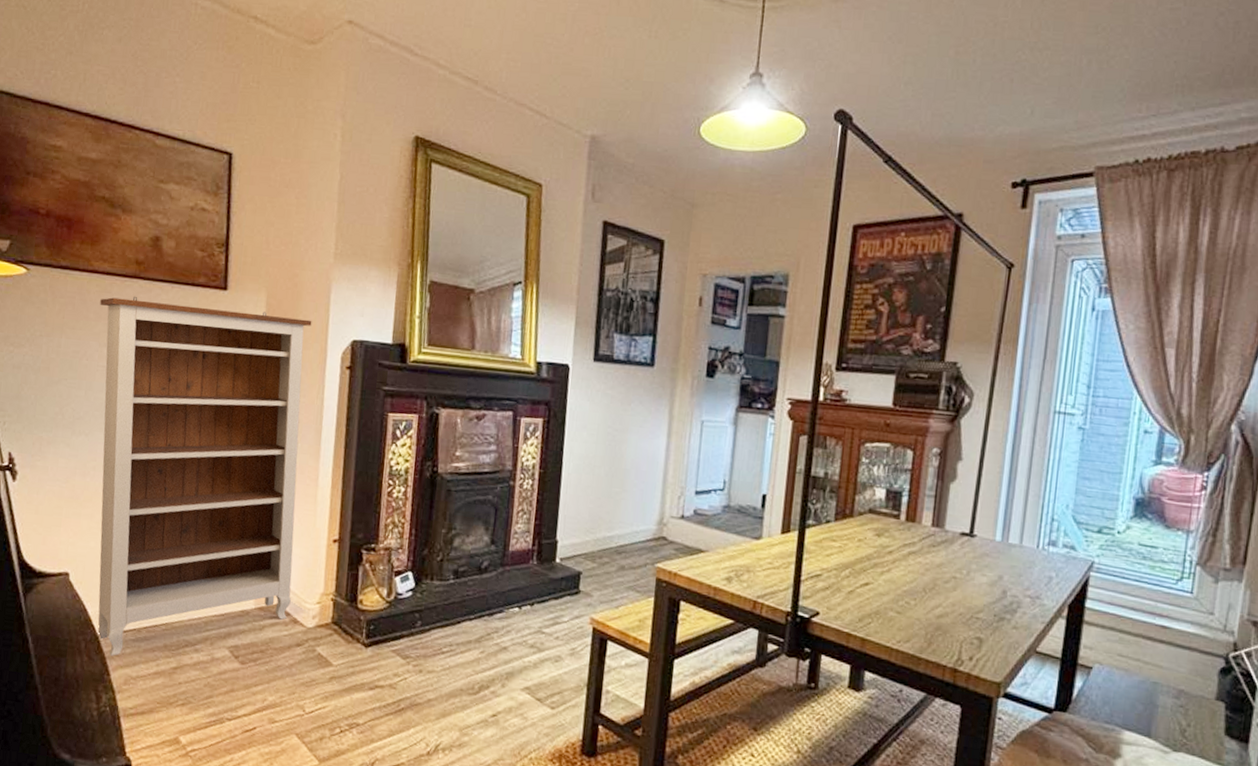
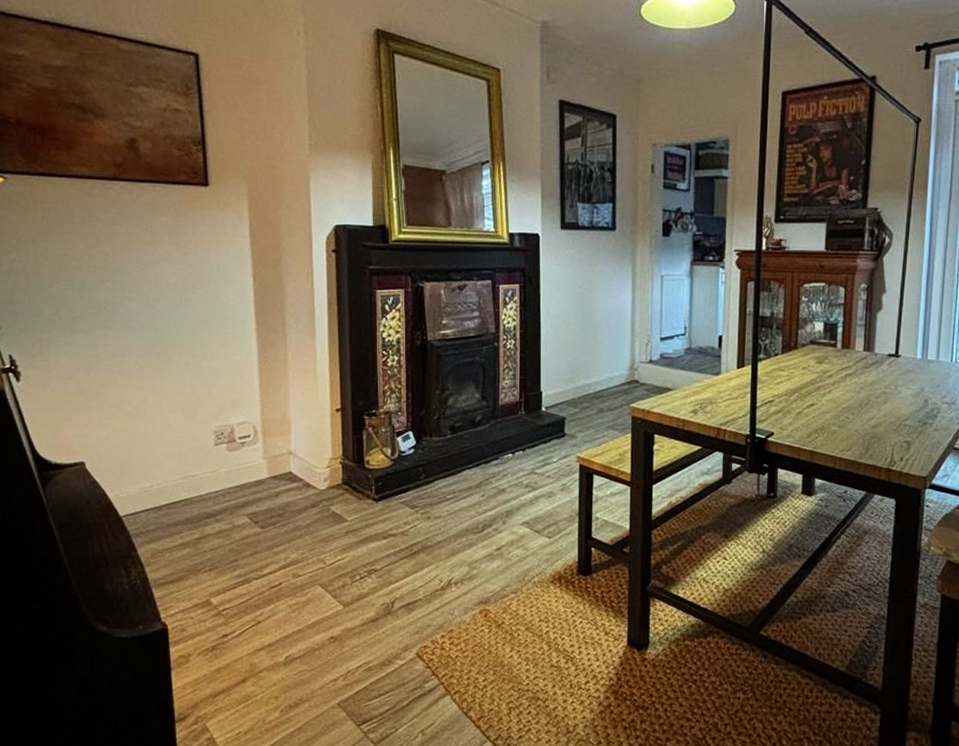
bookshelf: present [97,296,312,656] -> none [83,197,302,534]

